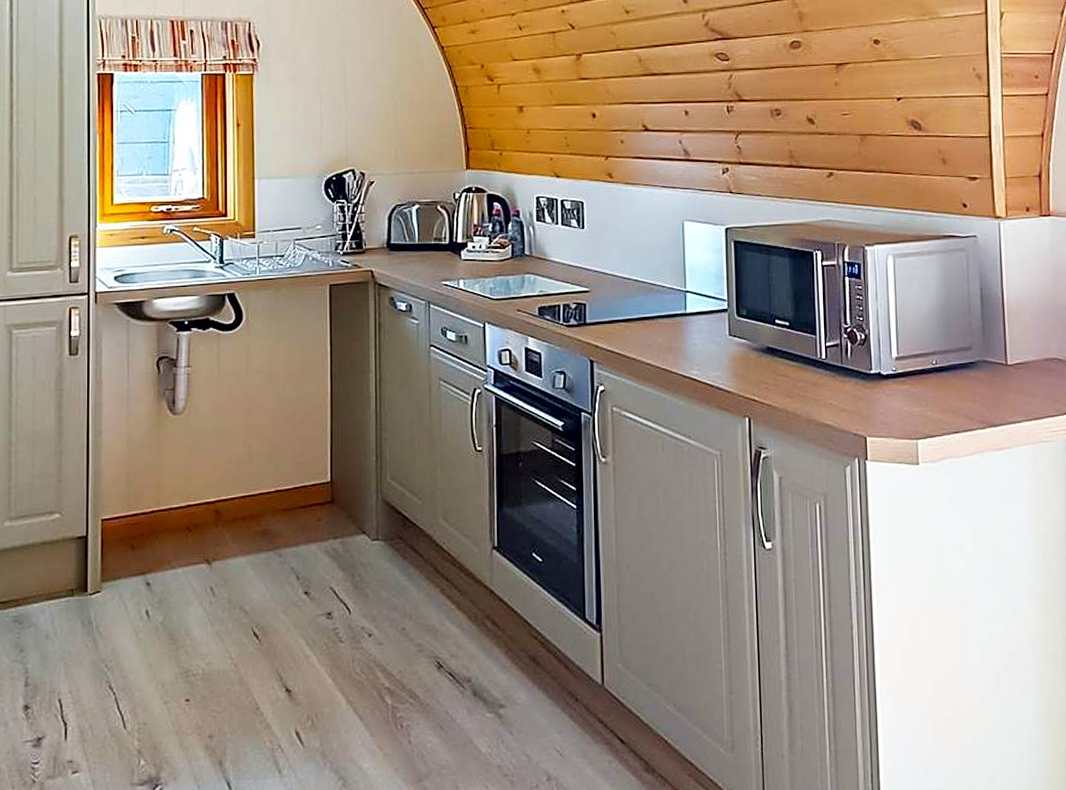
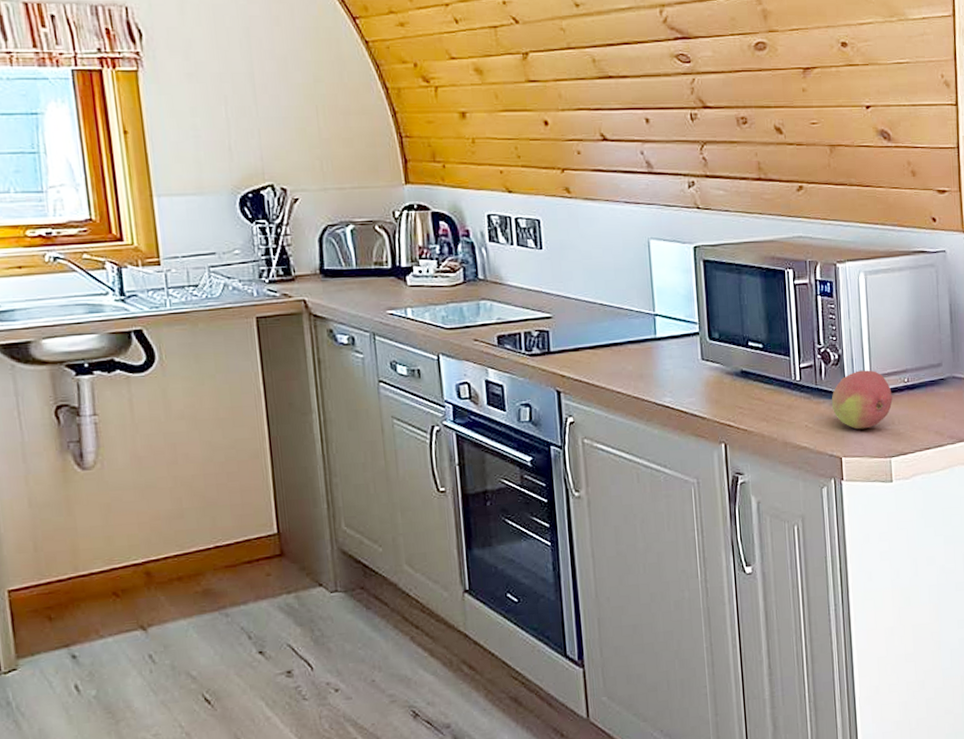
fruit: none [857,351,920,410] -> present [831,370,893,430]

